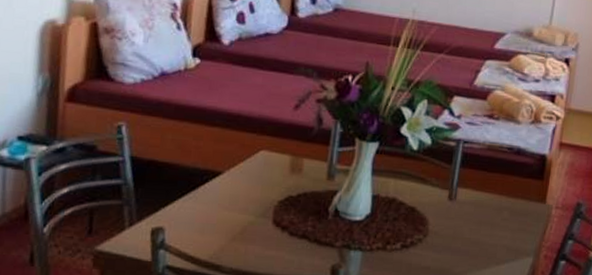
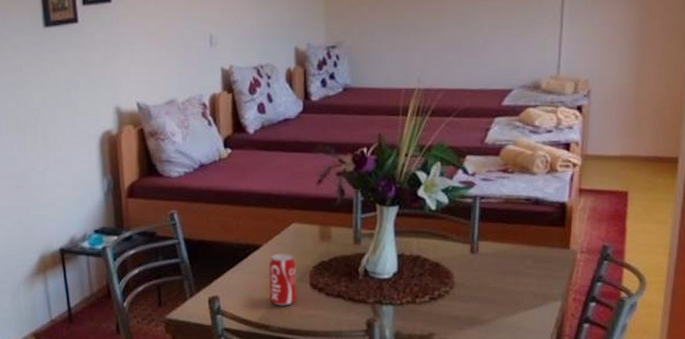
beverage can: none [224,183,260,244] -> present [269,253,297,306]

